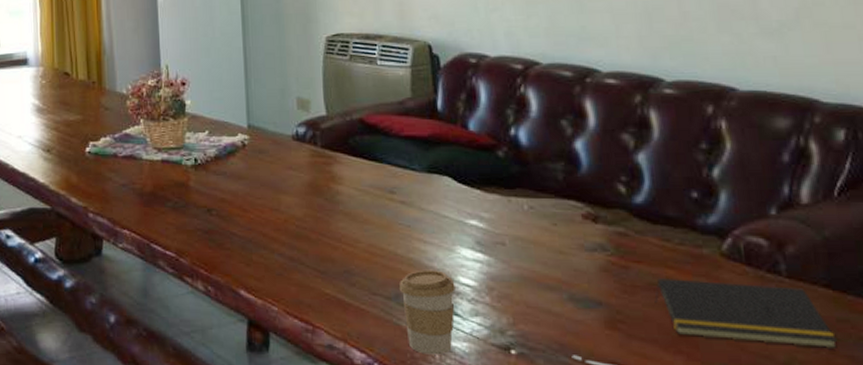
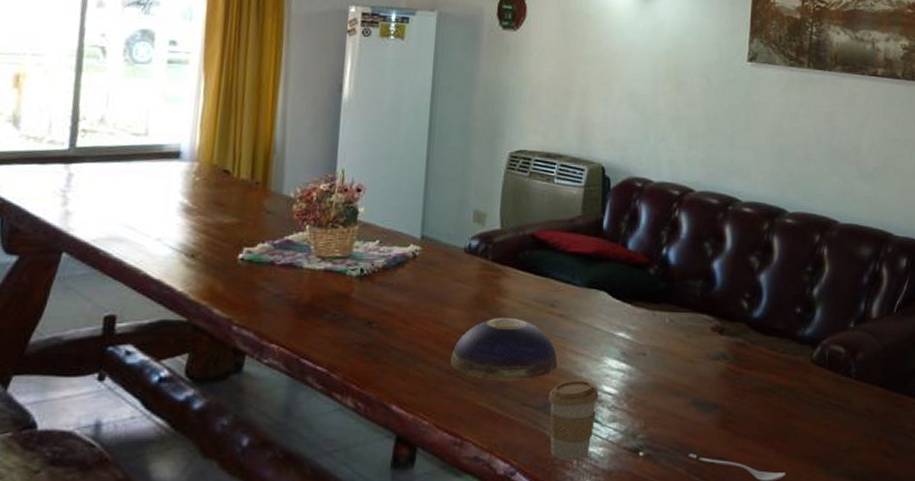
decorative bowl: none [291,205,405,269] -> present [449,318,558,381]
notepad: present [655,278,837,350] -> none [759,382,883,438]

